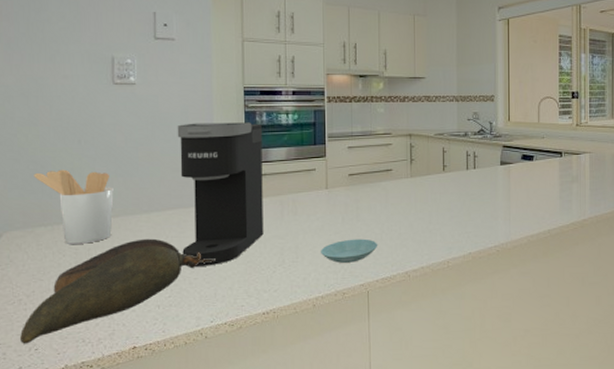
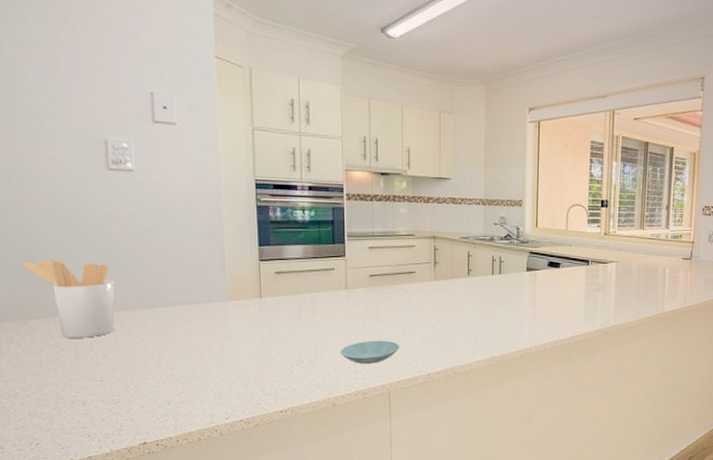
seed pod: present [20,238,217,344] -> none [18,334,230,439]
coffee maker: present [177,122,264,266] -> none [182,215,280,364]

